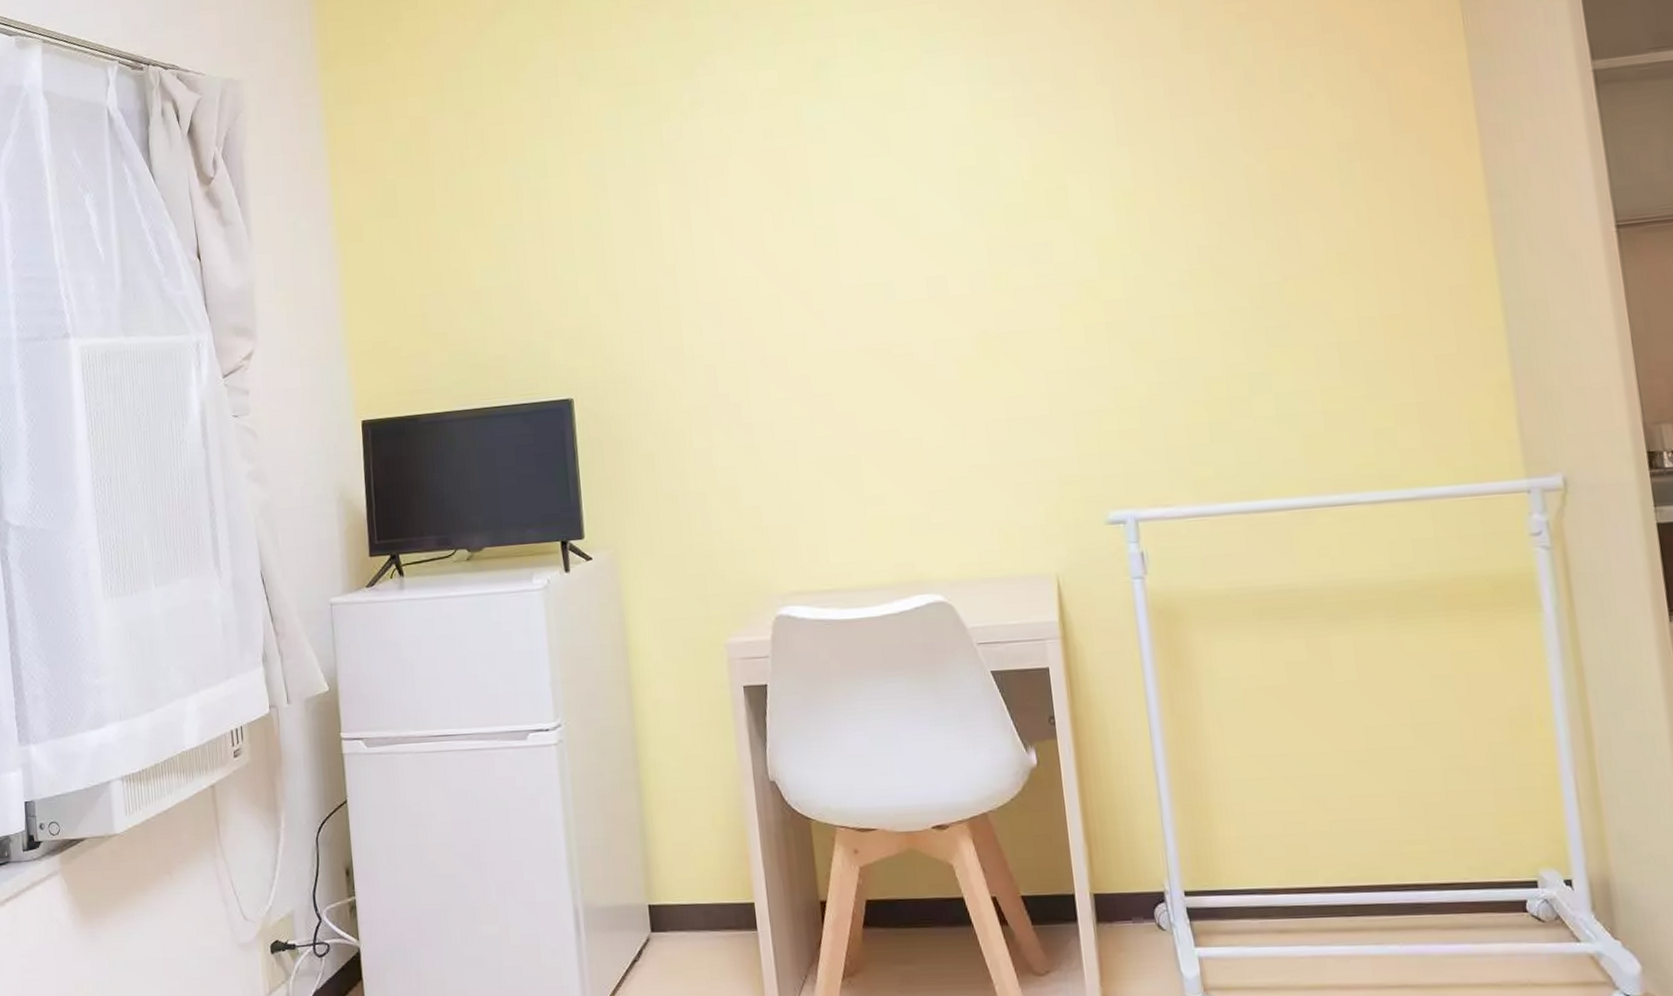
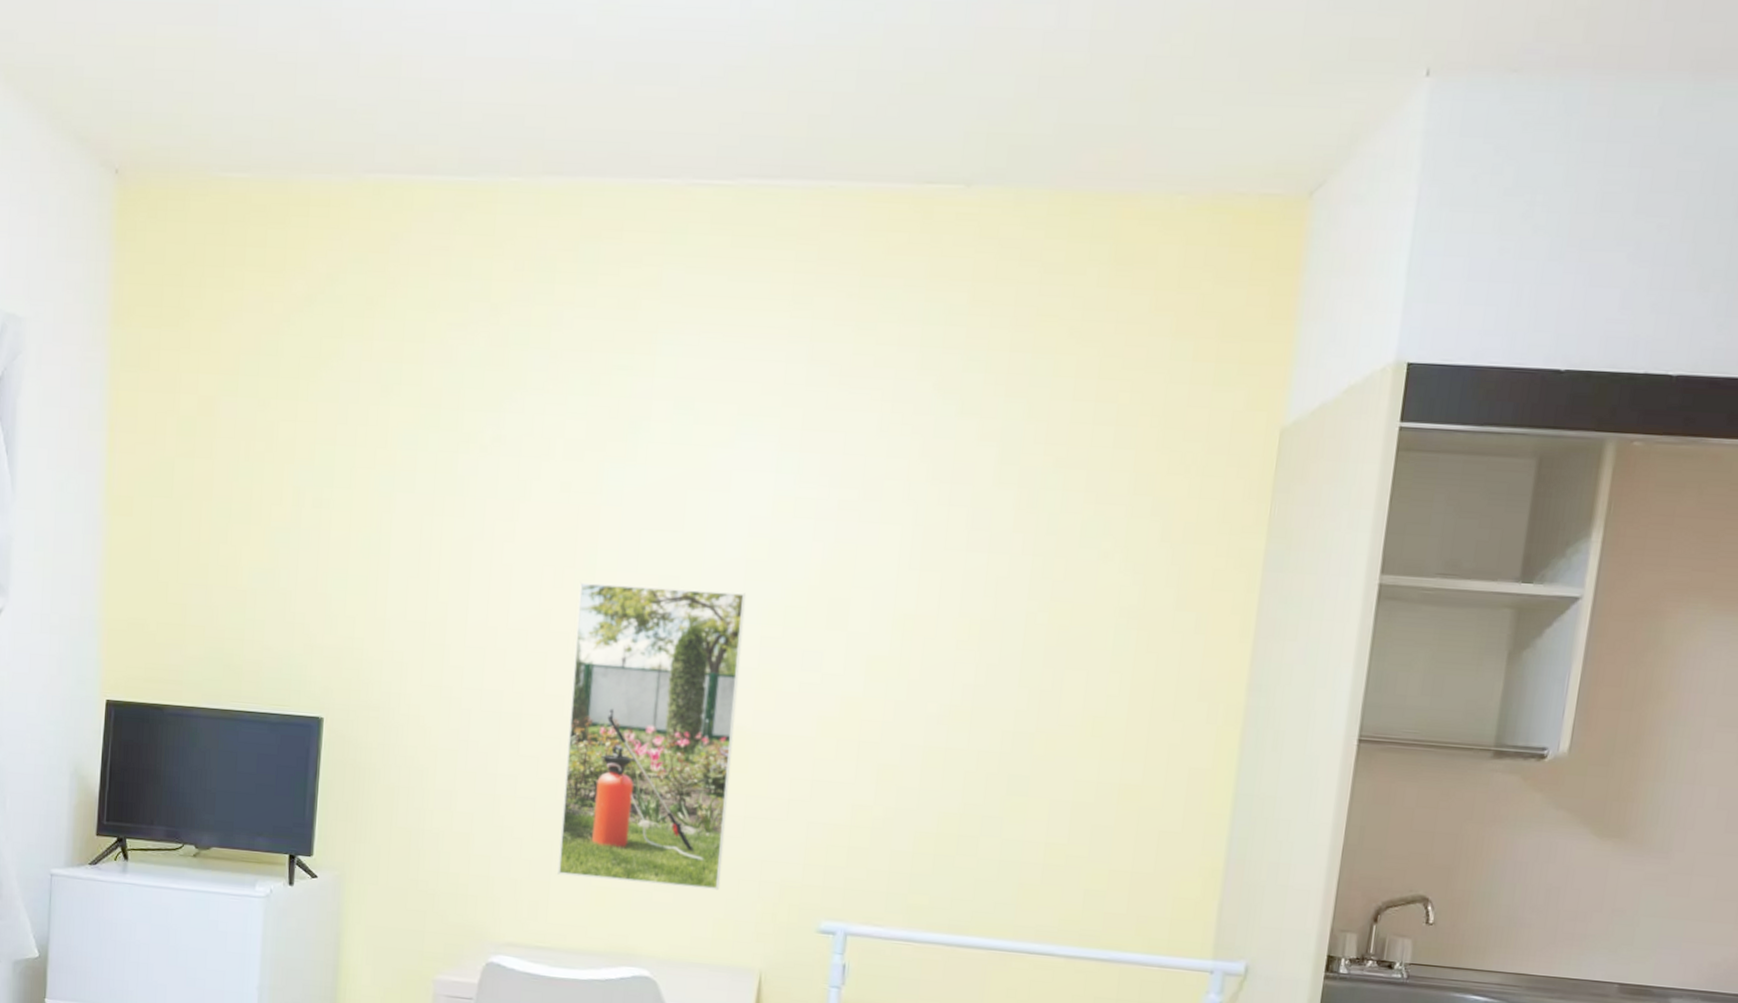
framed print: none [798,200,998,513] -> present [557,582,746,891]

